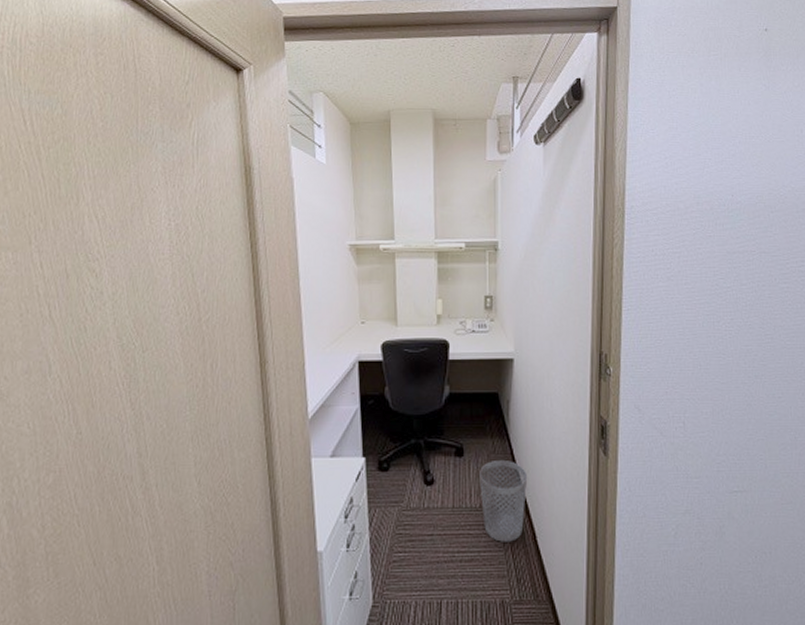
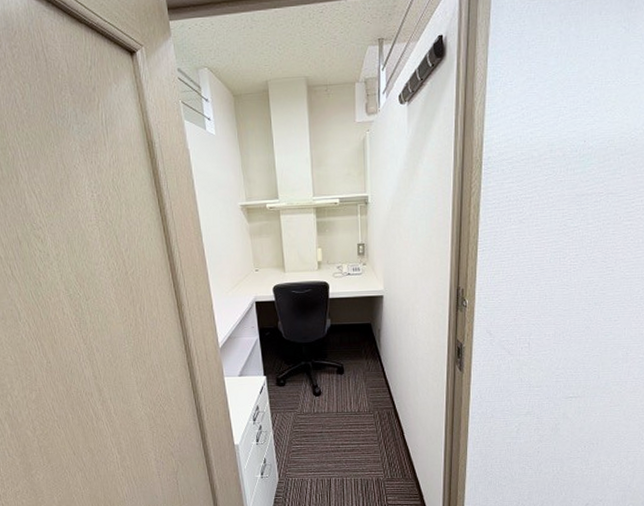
wastebasket: present [480,459,528,542] -> none [357,375,397,437]

